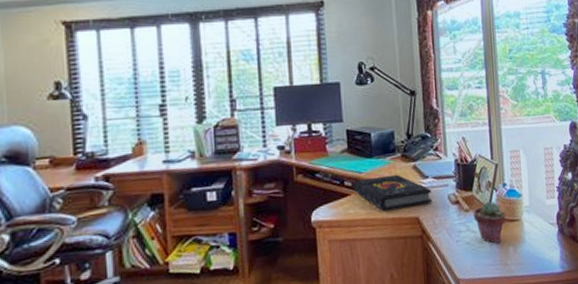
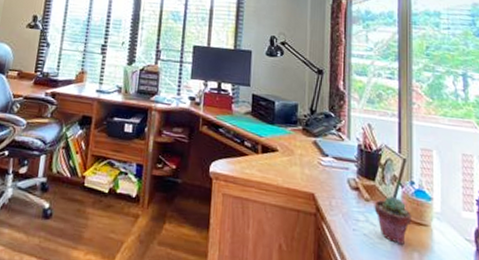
book: present [354,174,433,211] -> none [253,142,331,183]

